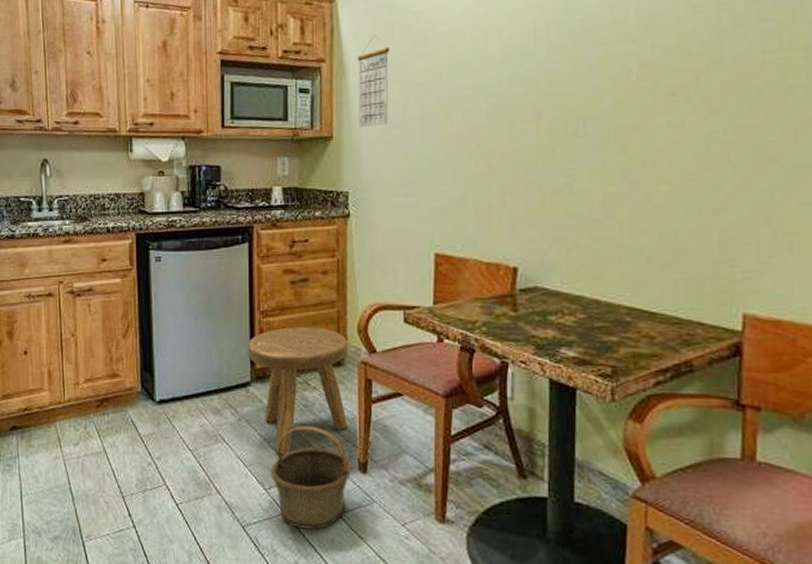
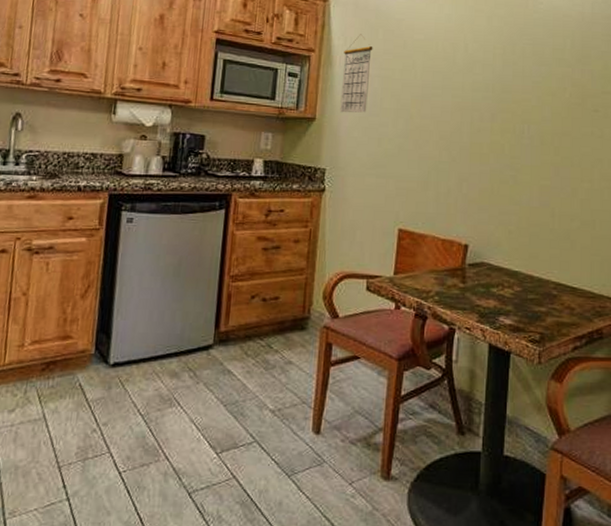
stool: present [248,327,348,456] -> none [213,292,313,419]
basket: present [270,426,352,530] -> none [224,388,306,493]

